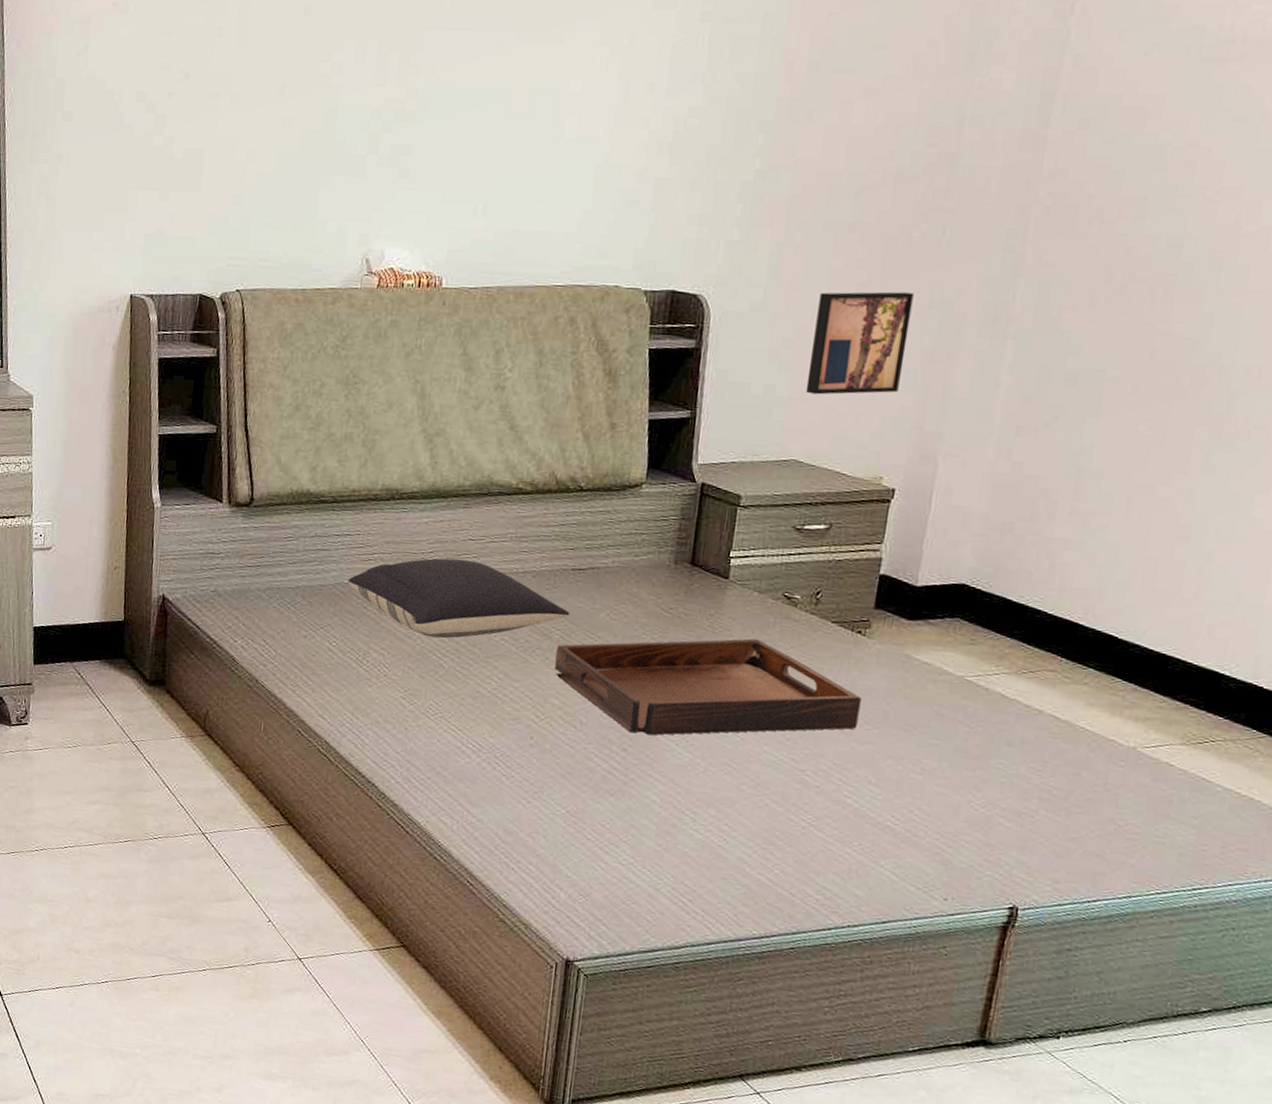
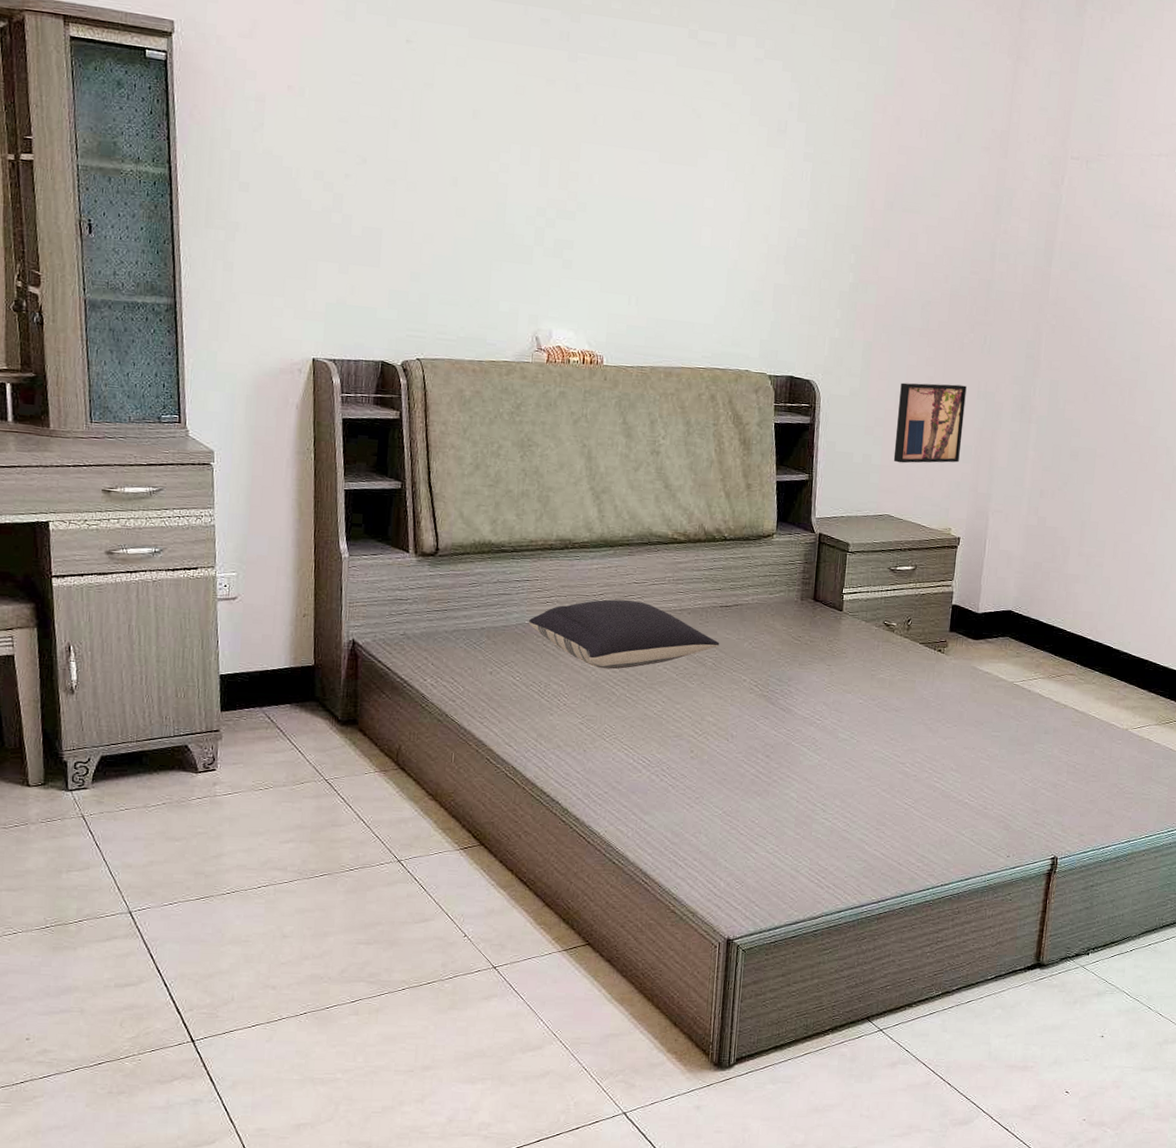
serving tray: present [555,638,861,736] -> none [709,659,943,743]

